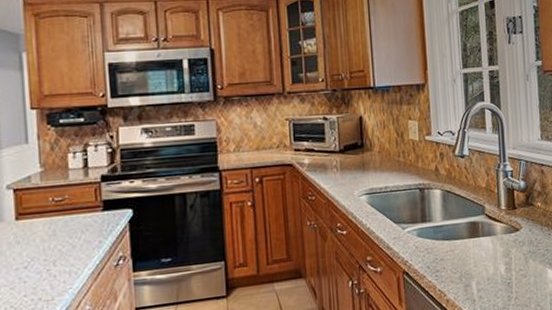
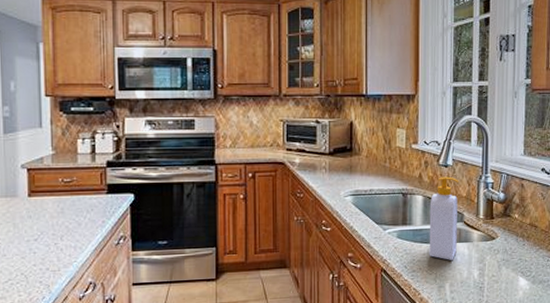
soap bottle: none [448,167,481,257] -> present [429,176,459,260]

